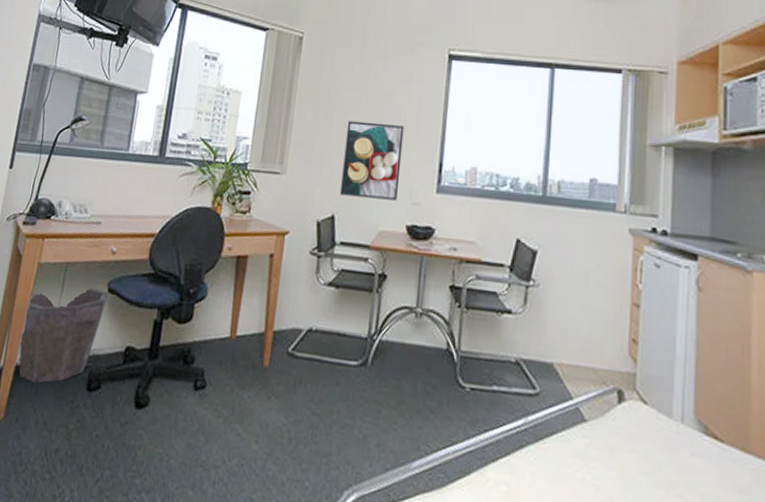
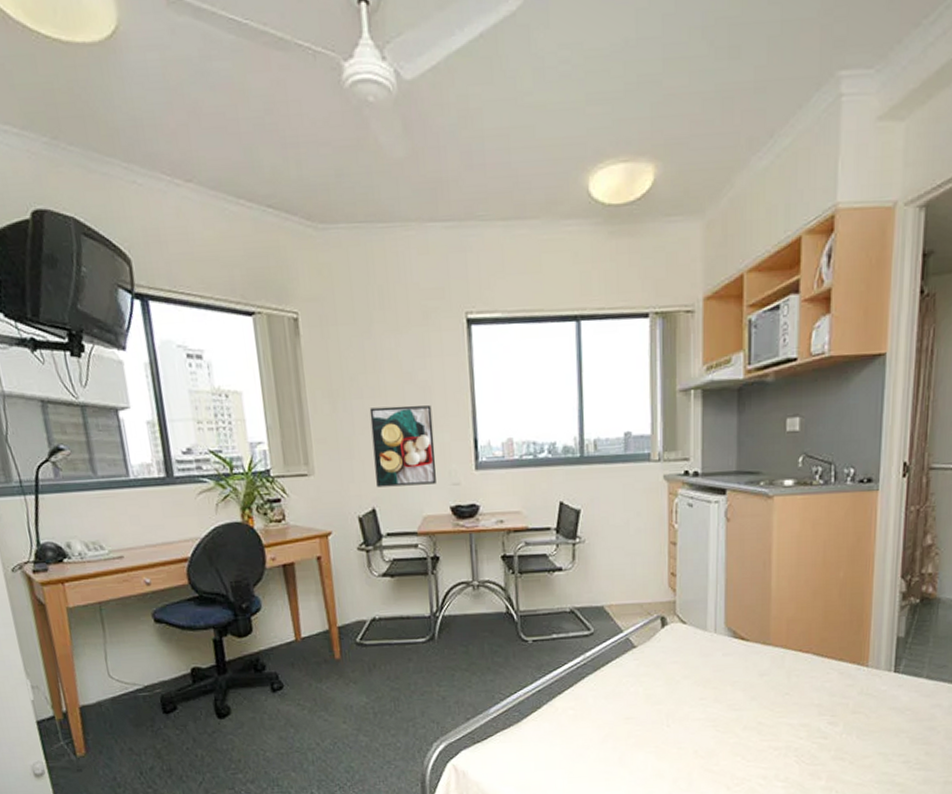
waste bin: present [19,287,109,383] -> none [69,621,157,718]

